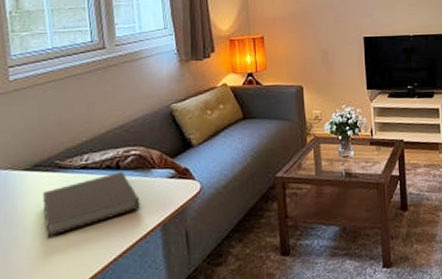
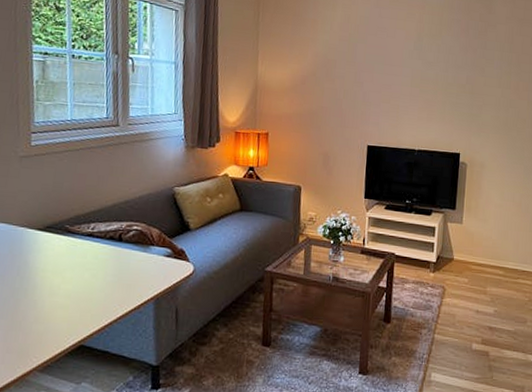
notebook: present [42,172,140,238] -> none [51,244,138,294]

